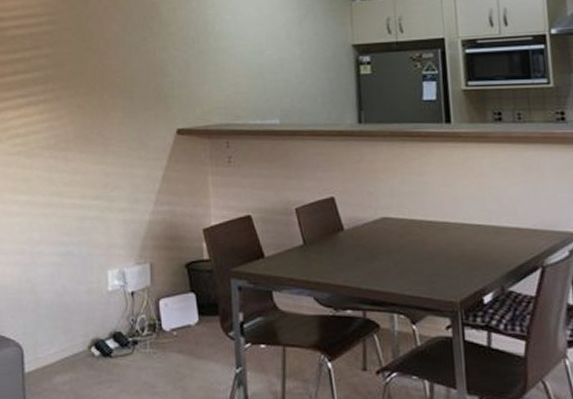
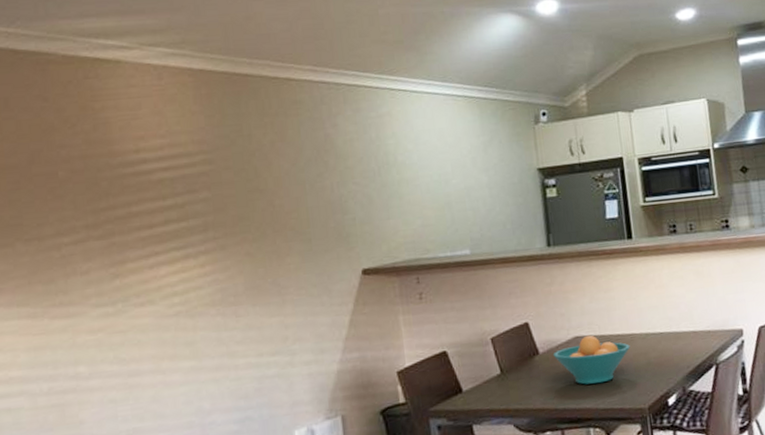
fruit bowl: none [358,218,443,269] -> present [552,335,630,385]

